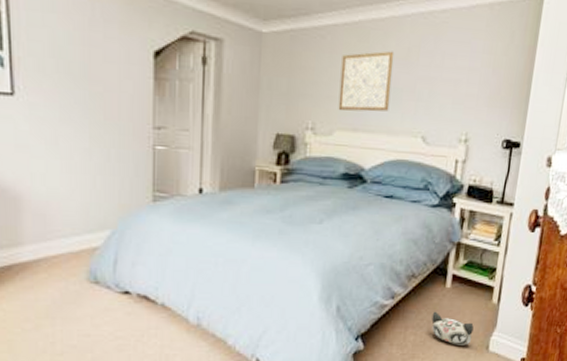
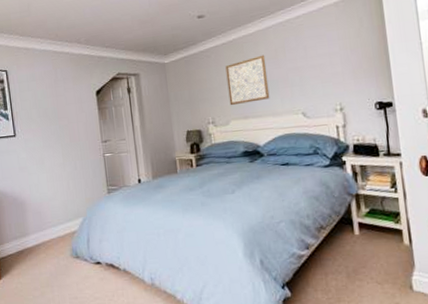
plush toy: present [431,311,474,345] -> none [348,257,393,287]

